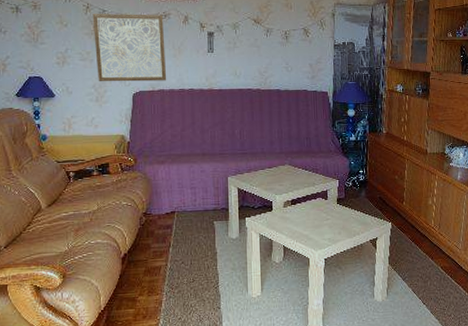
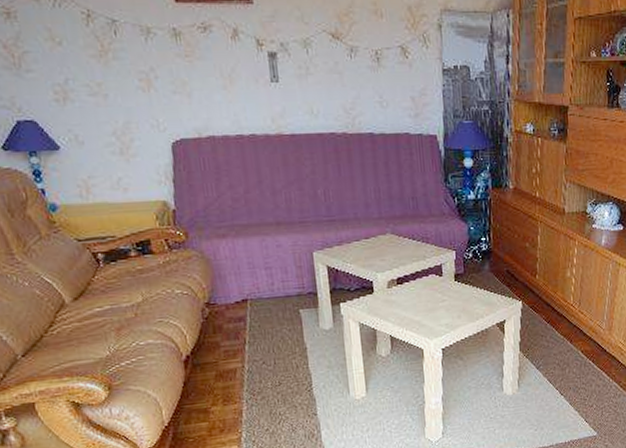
wall art: present [92,13,167,82] -> none [97,23,218,127]

